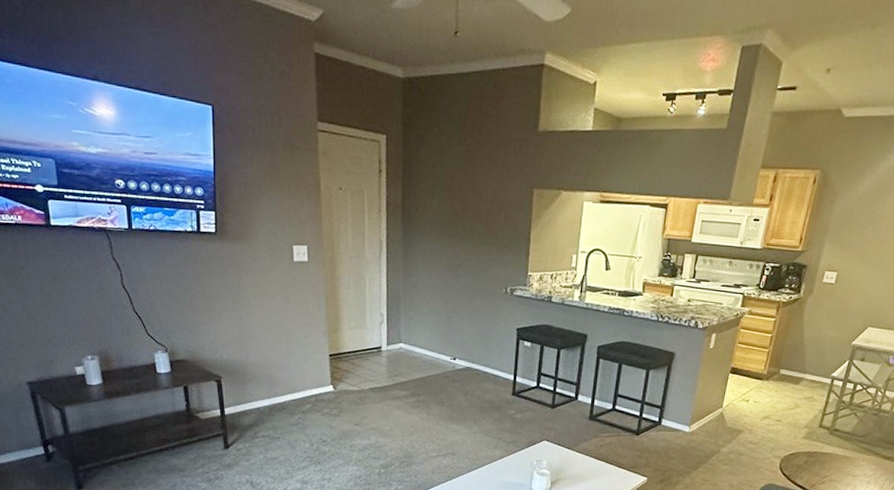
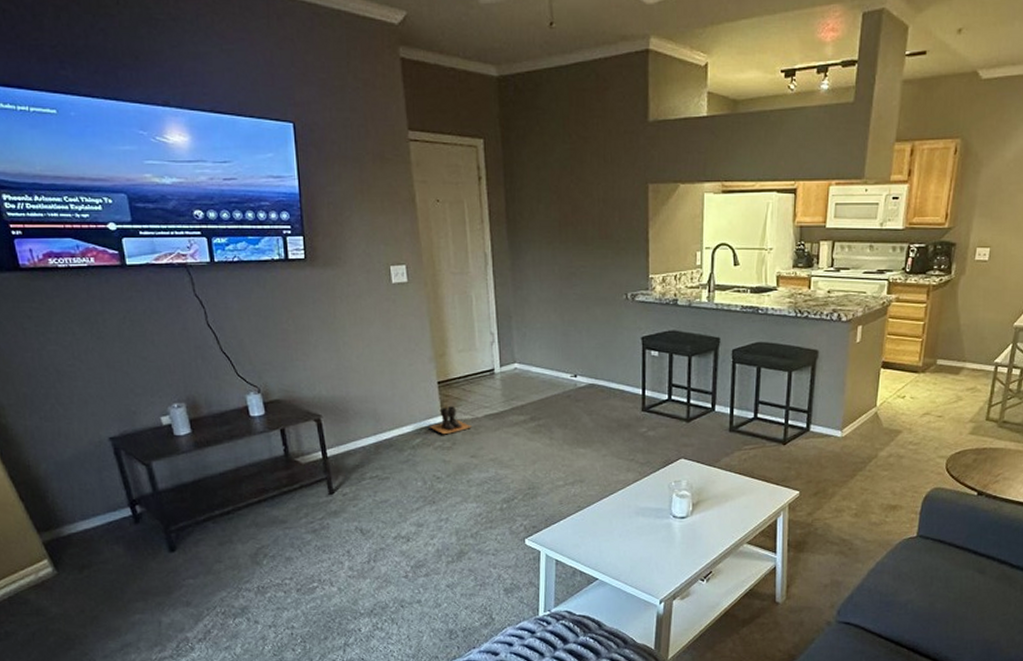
boots: none [318,377,358,403] -> present [428,406,472,435]

